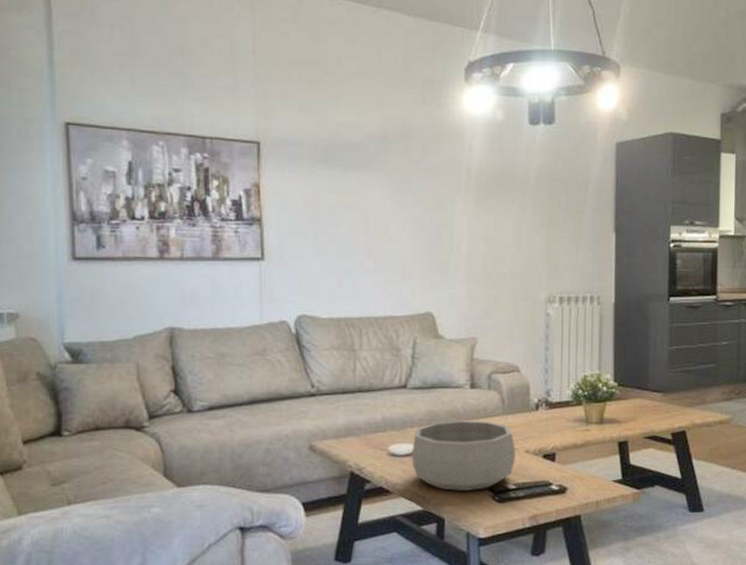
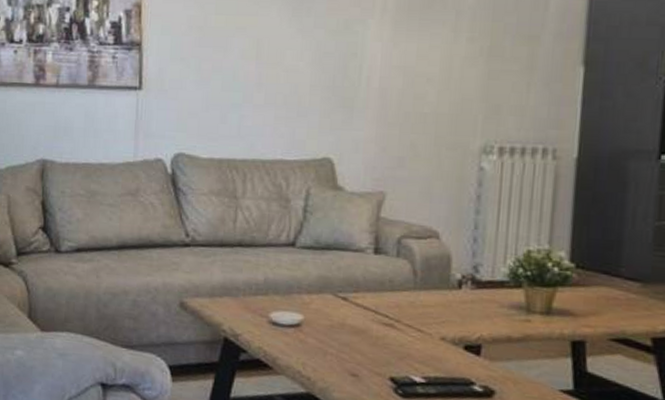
decorative bowl: present [412,420,516,492] -> none [296,290,428,379]

